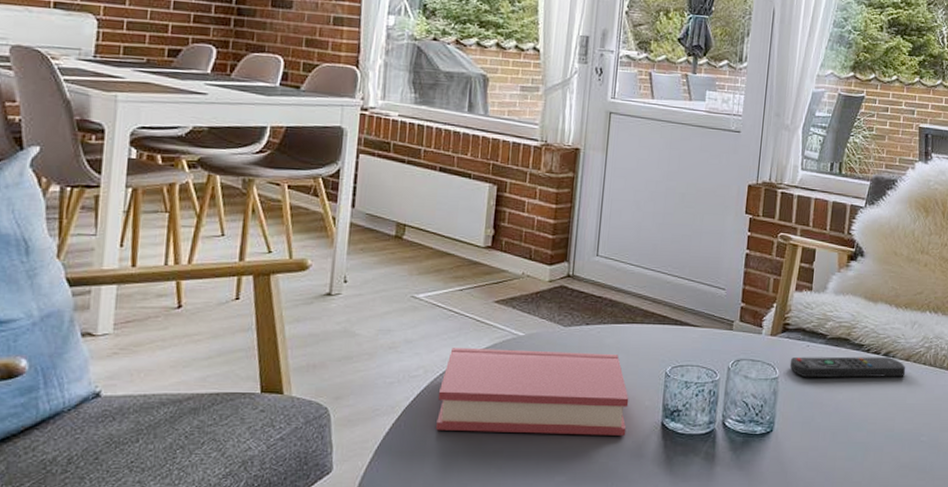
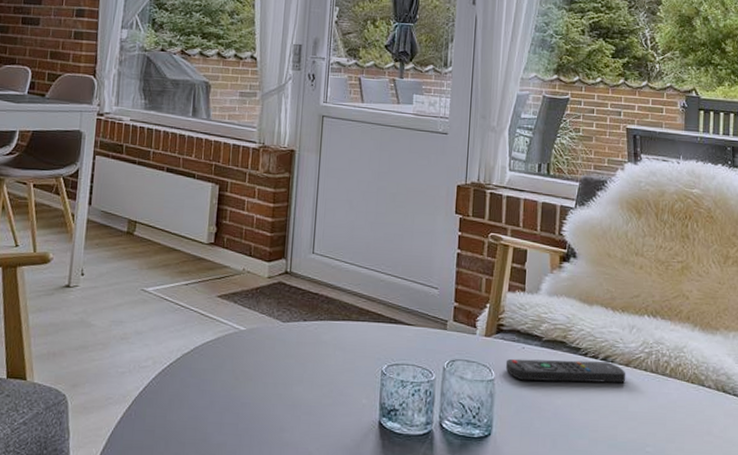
hardback book: present [436,347,629,436] -> none [164,339,347,433]

